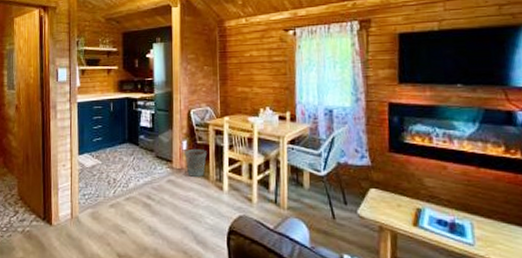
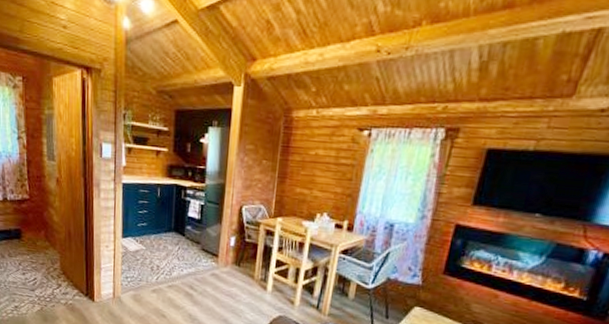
wastebasket: present [184,148,207,178] -> none [231,246,255,275]

